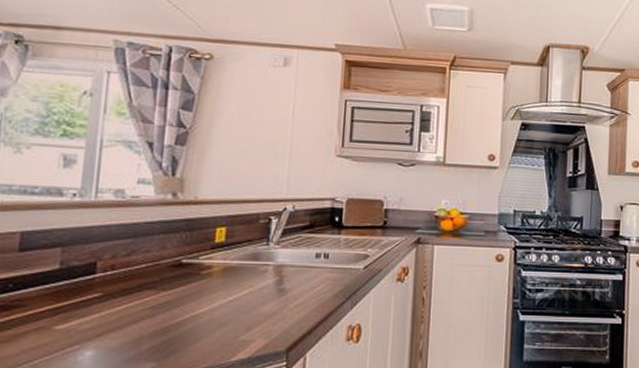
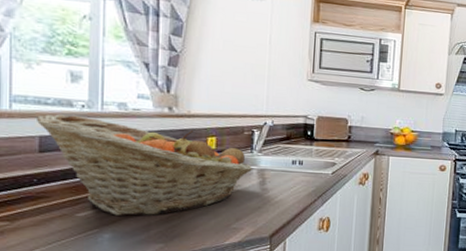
fruit basket: none [20,205,268,328] -> present [37,114,252,216]

